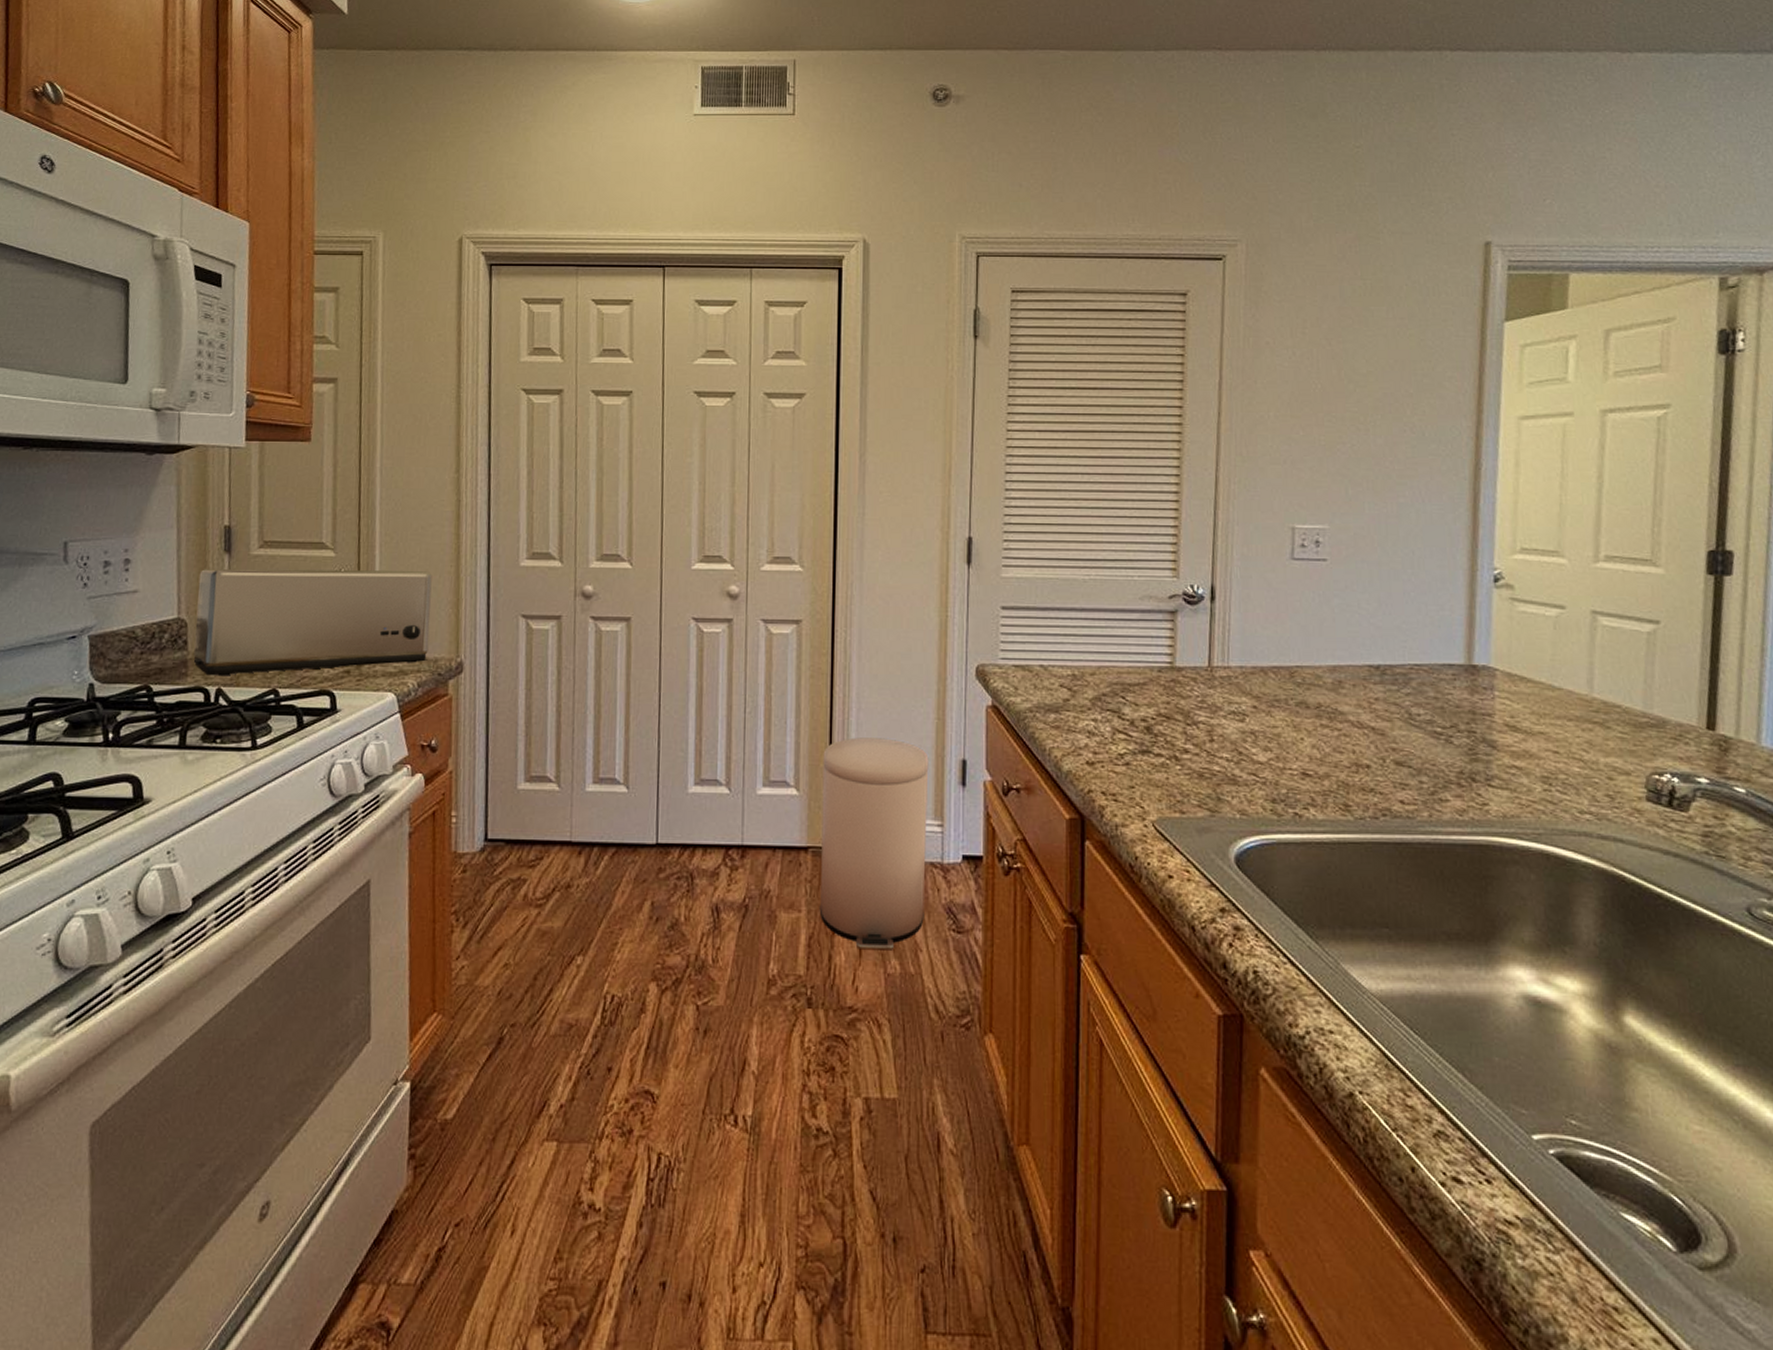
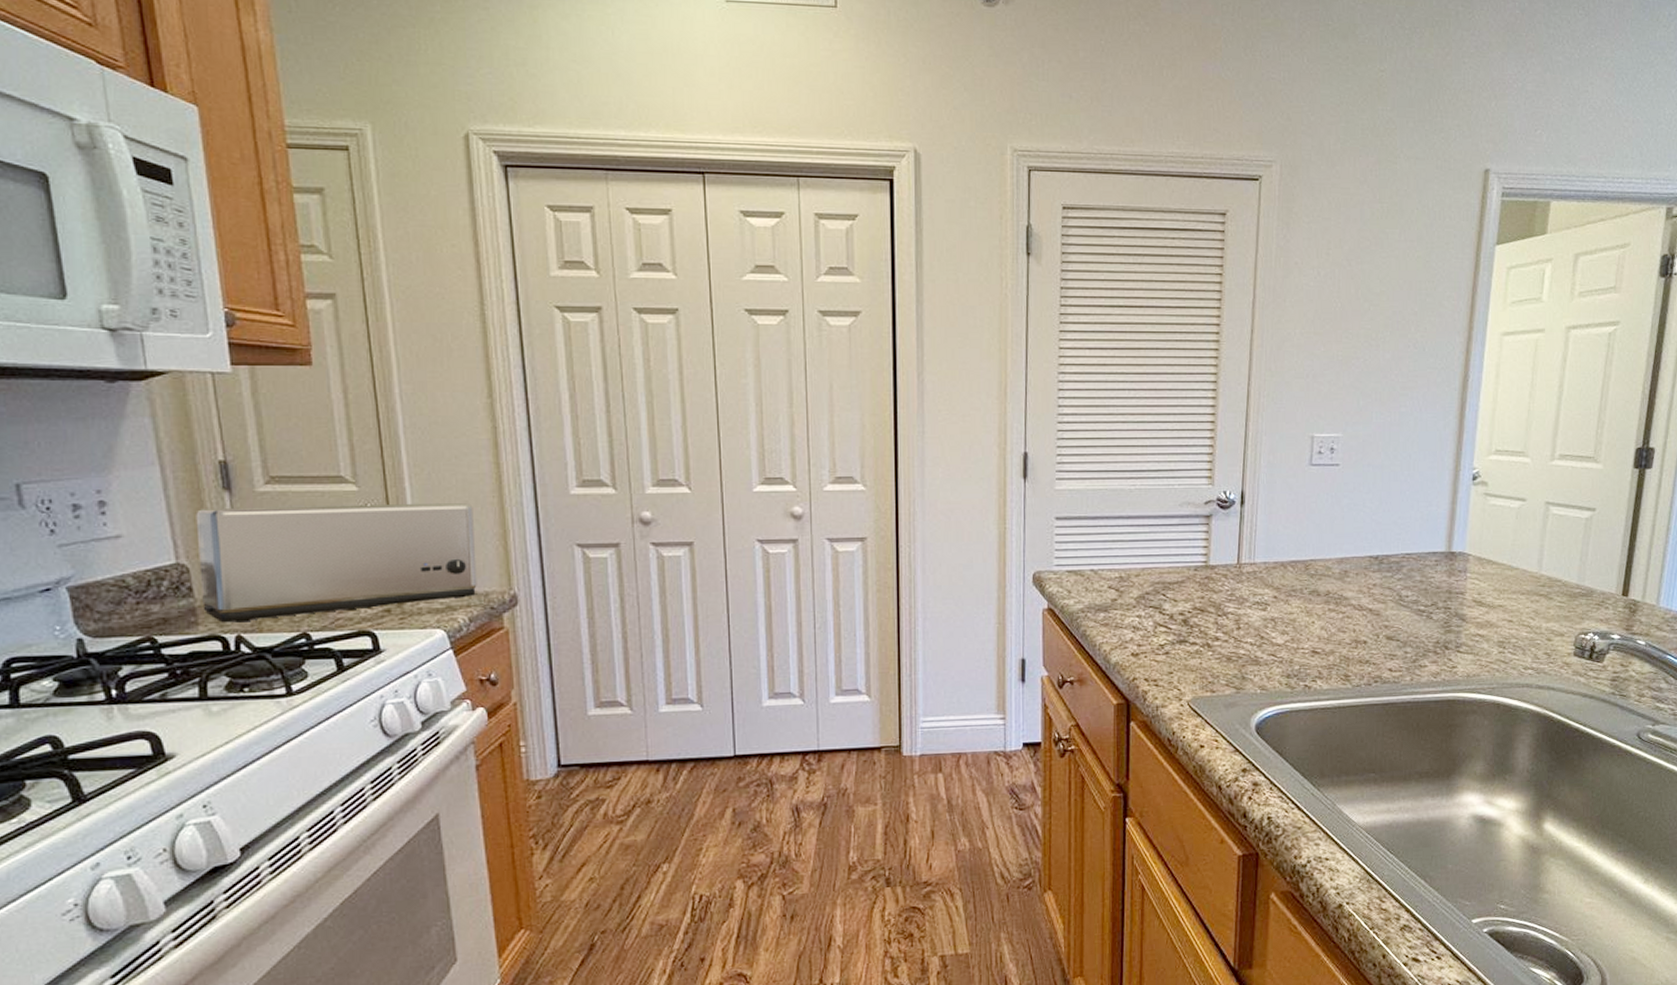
pedal bin: present [819,737,929,951] -> none [892,644,991,832]

